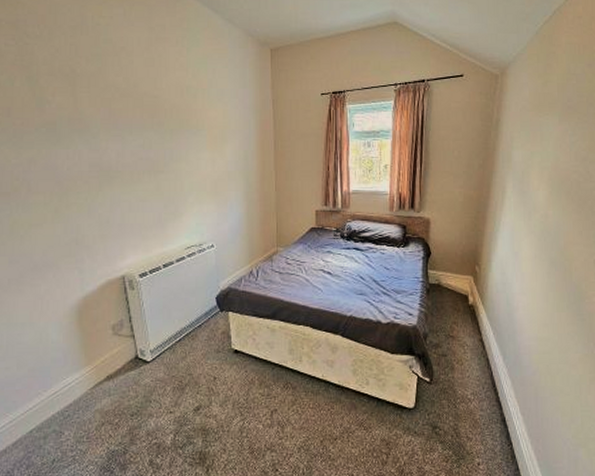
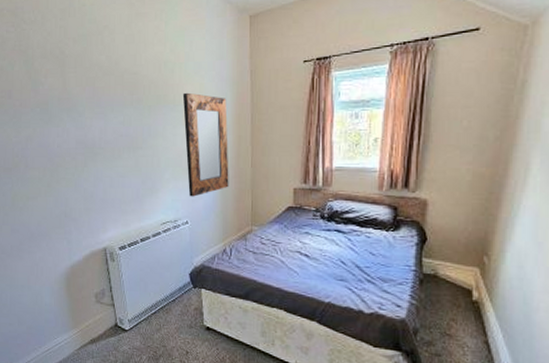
home mirror: none [206,118,254,220] -> present [182,92,229,197]

